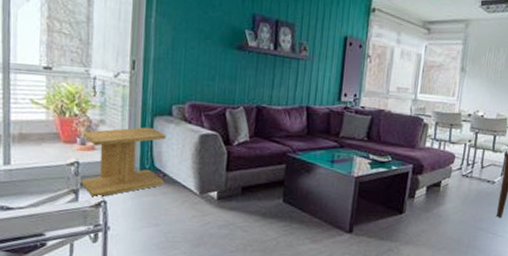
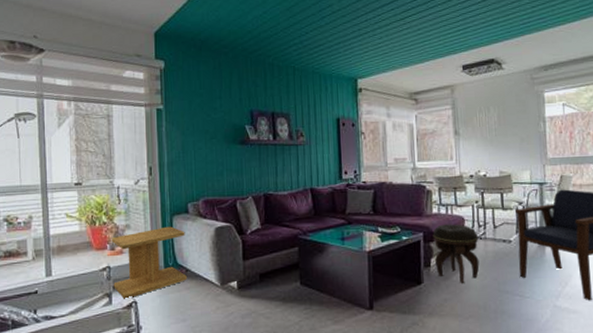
footstool: none [419,158,466,217] -> present [432,224,480,283]

